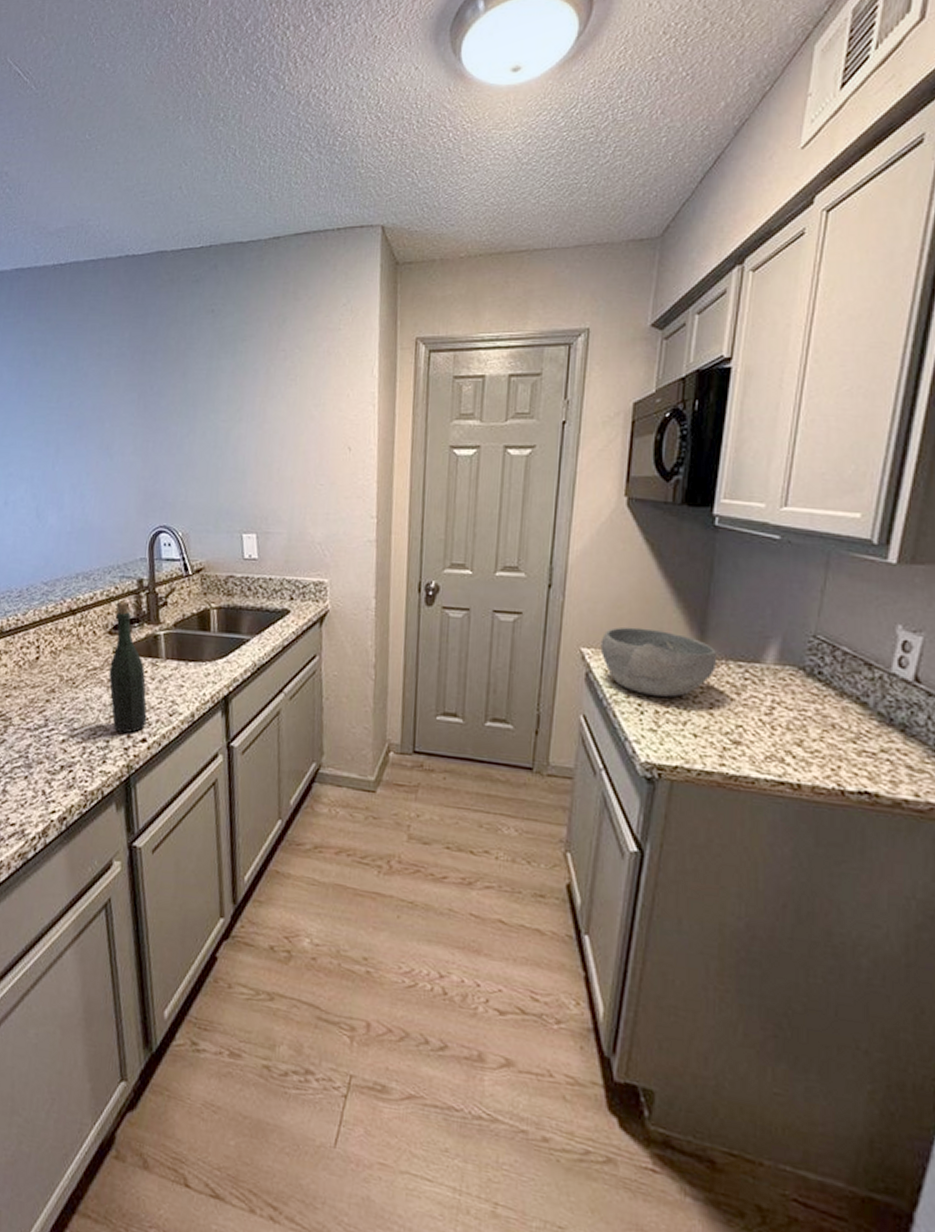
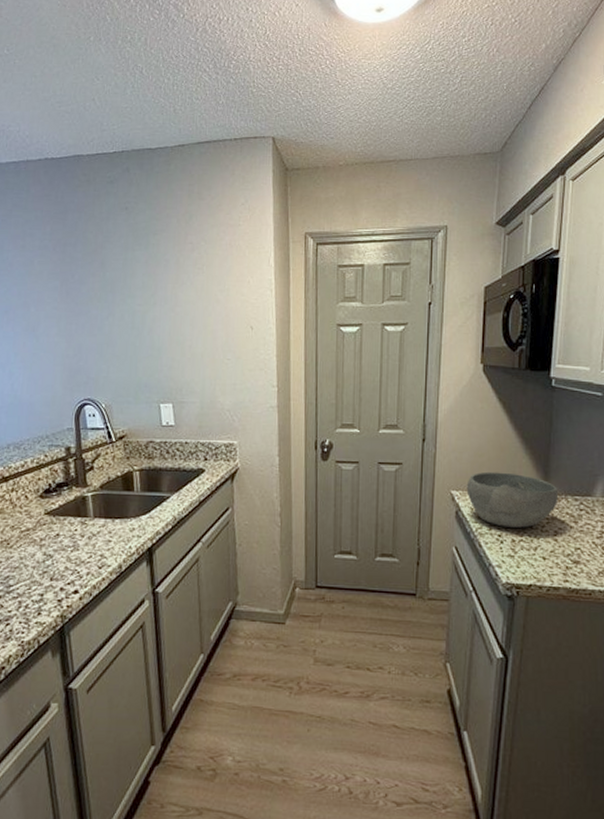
bottle: present [109,601,147,734] -> none [41,467,78,587]

